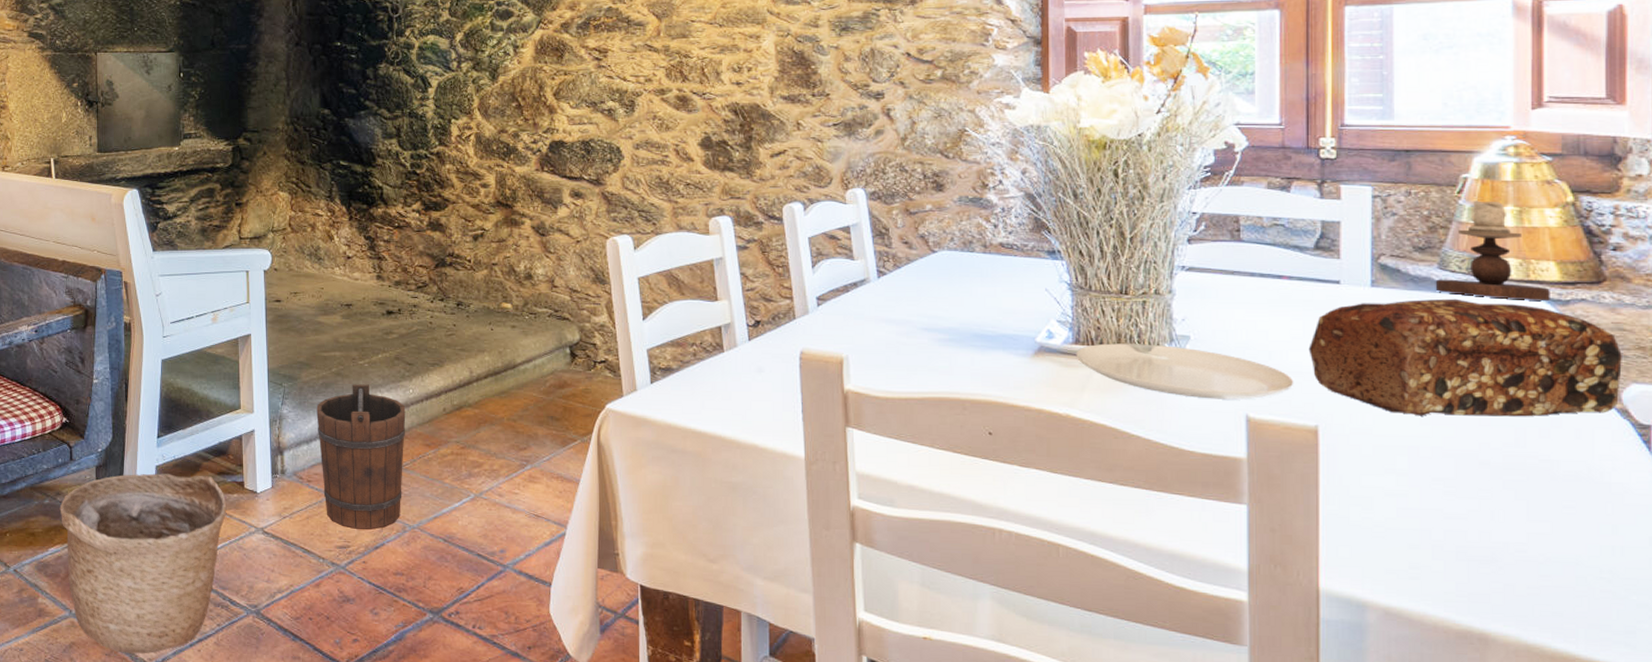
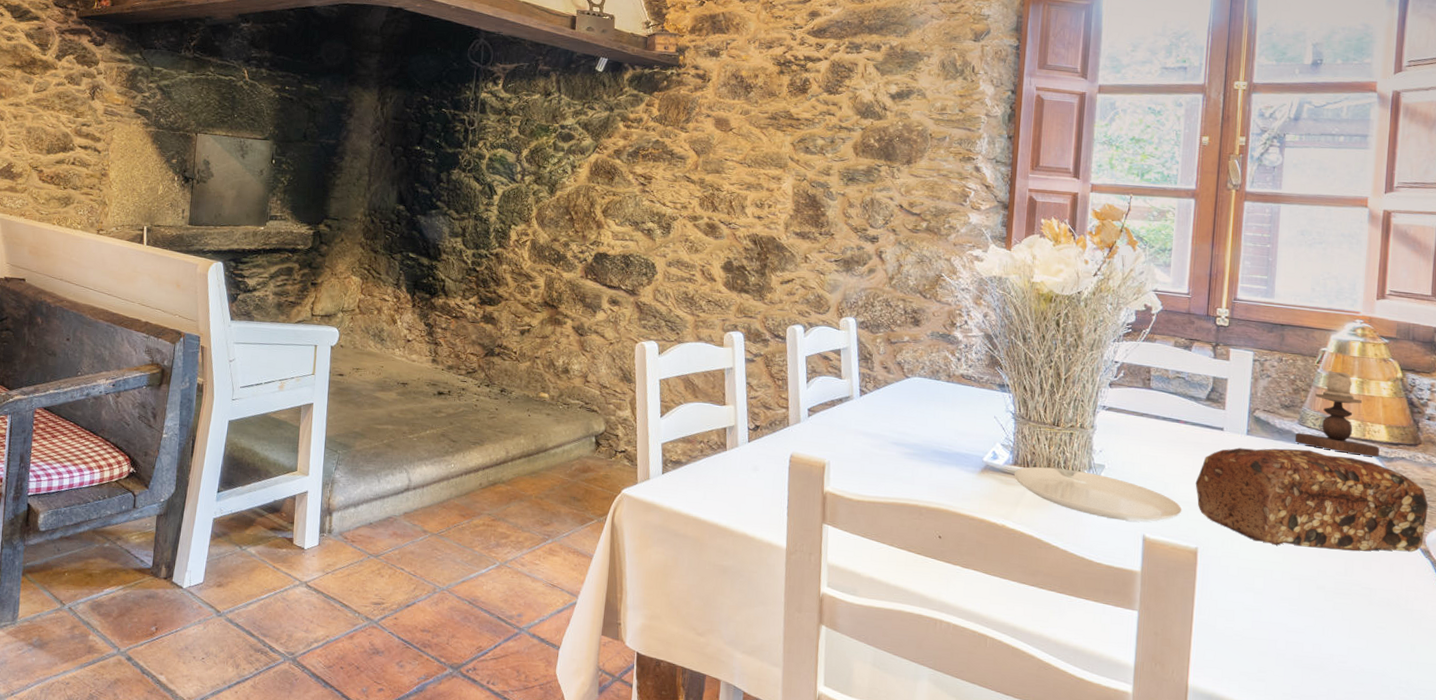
basket: present [59,473,227,654] -> none [118,524,276,693]
wooden bucket: present [316,384,406,530] -> none [365,455,447,589]

